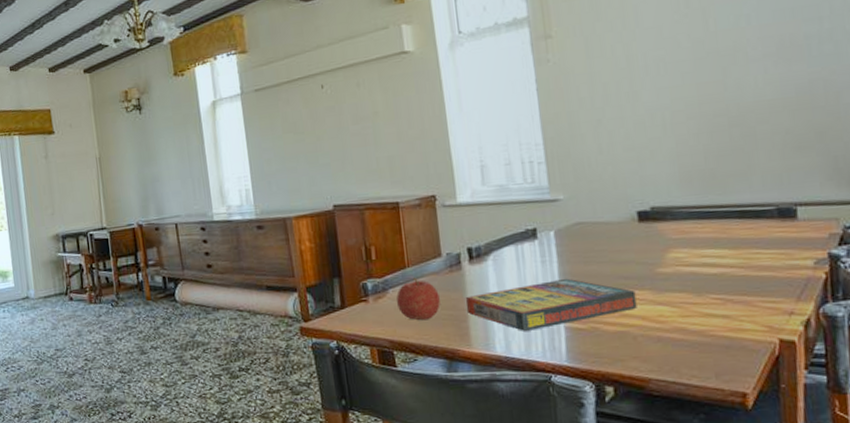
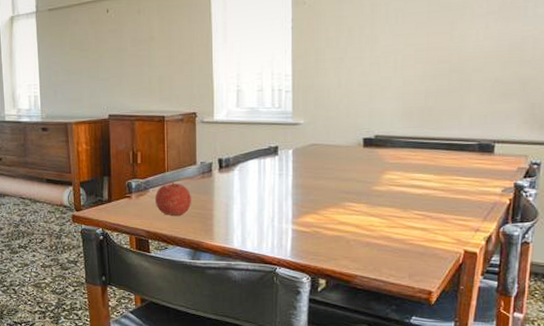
game compilation box: present [465,278,637,331] -> none [212,189,353,230]

